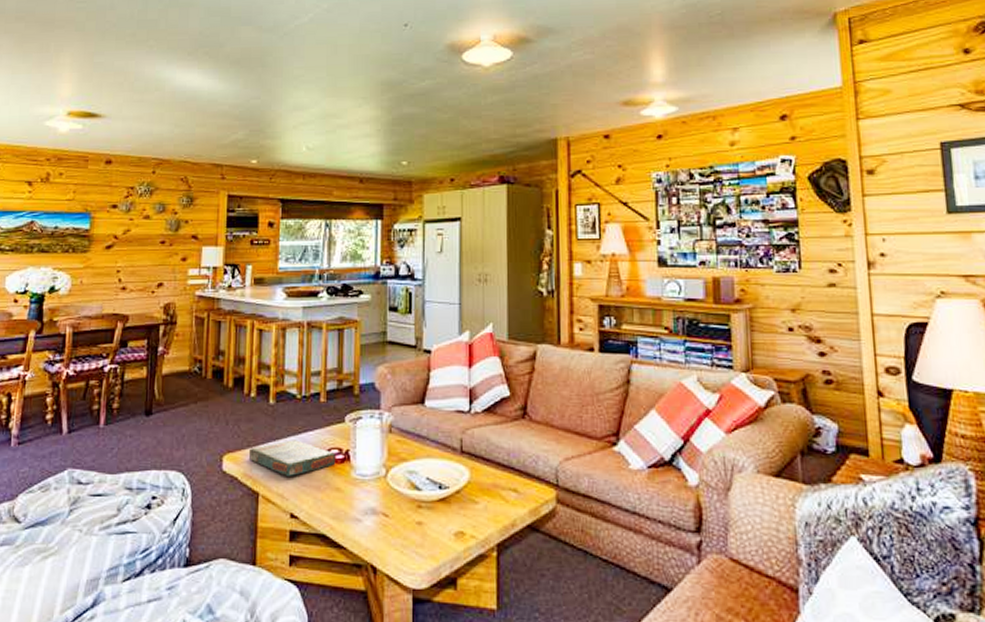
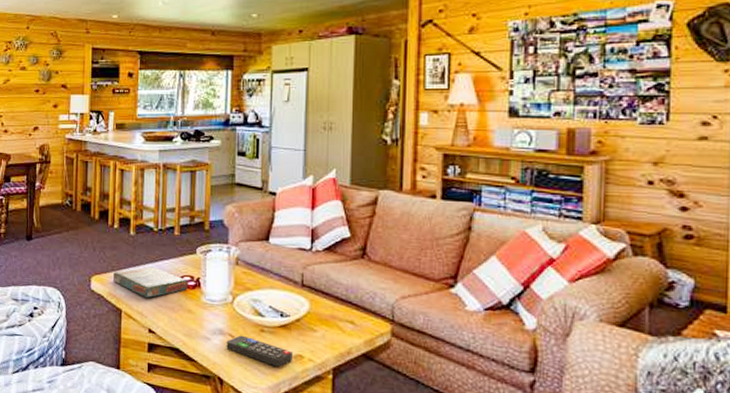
remote control: none [379,513,454,547] -> present [226,335,294,367]

